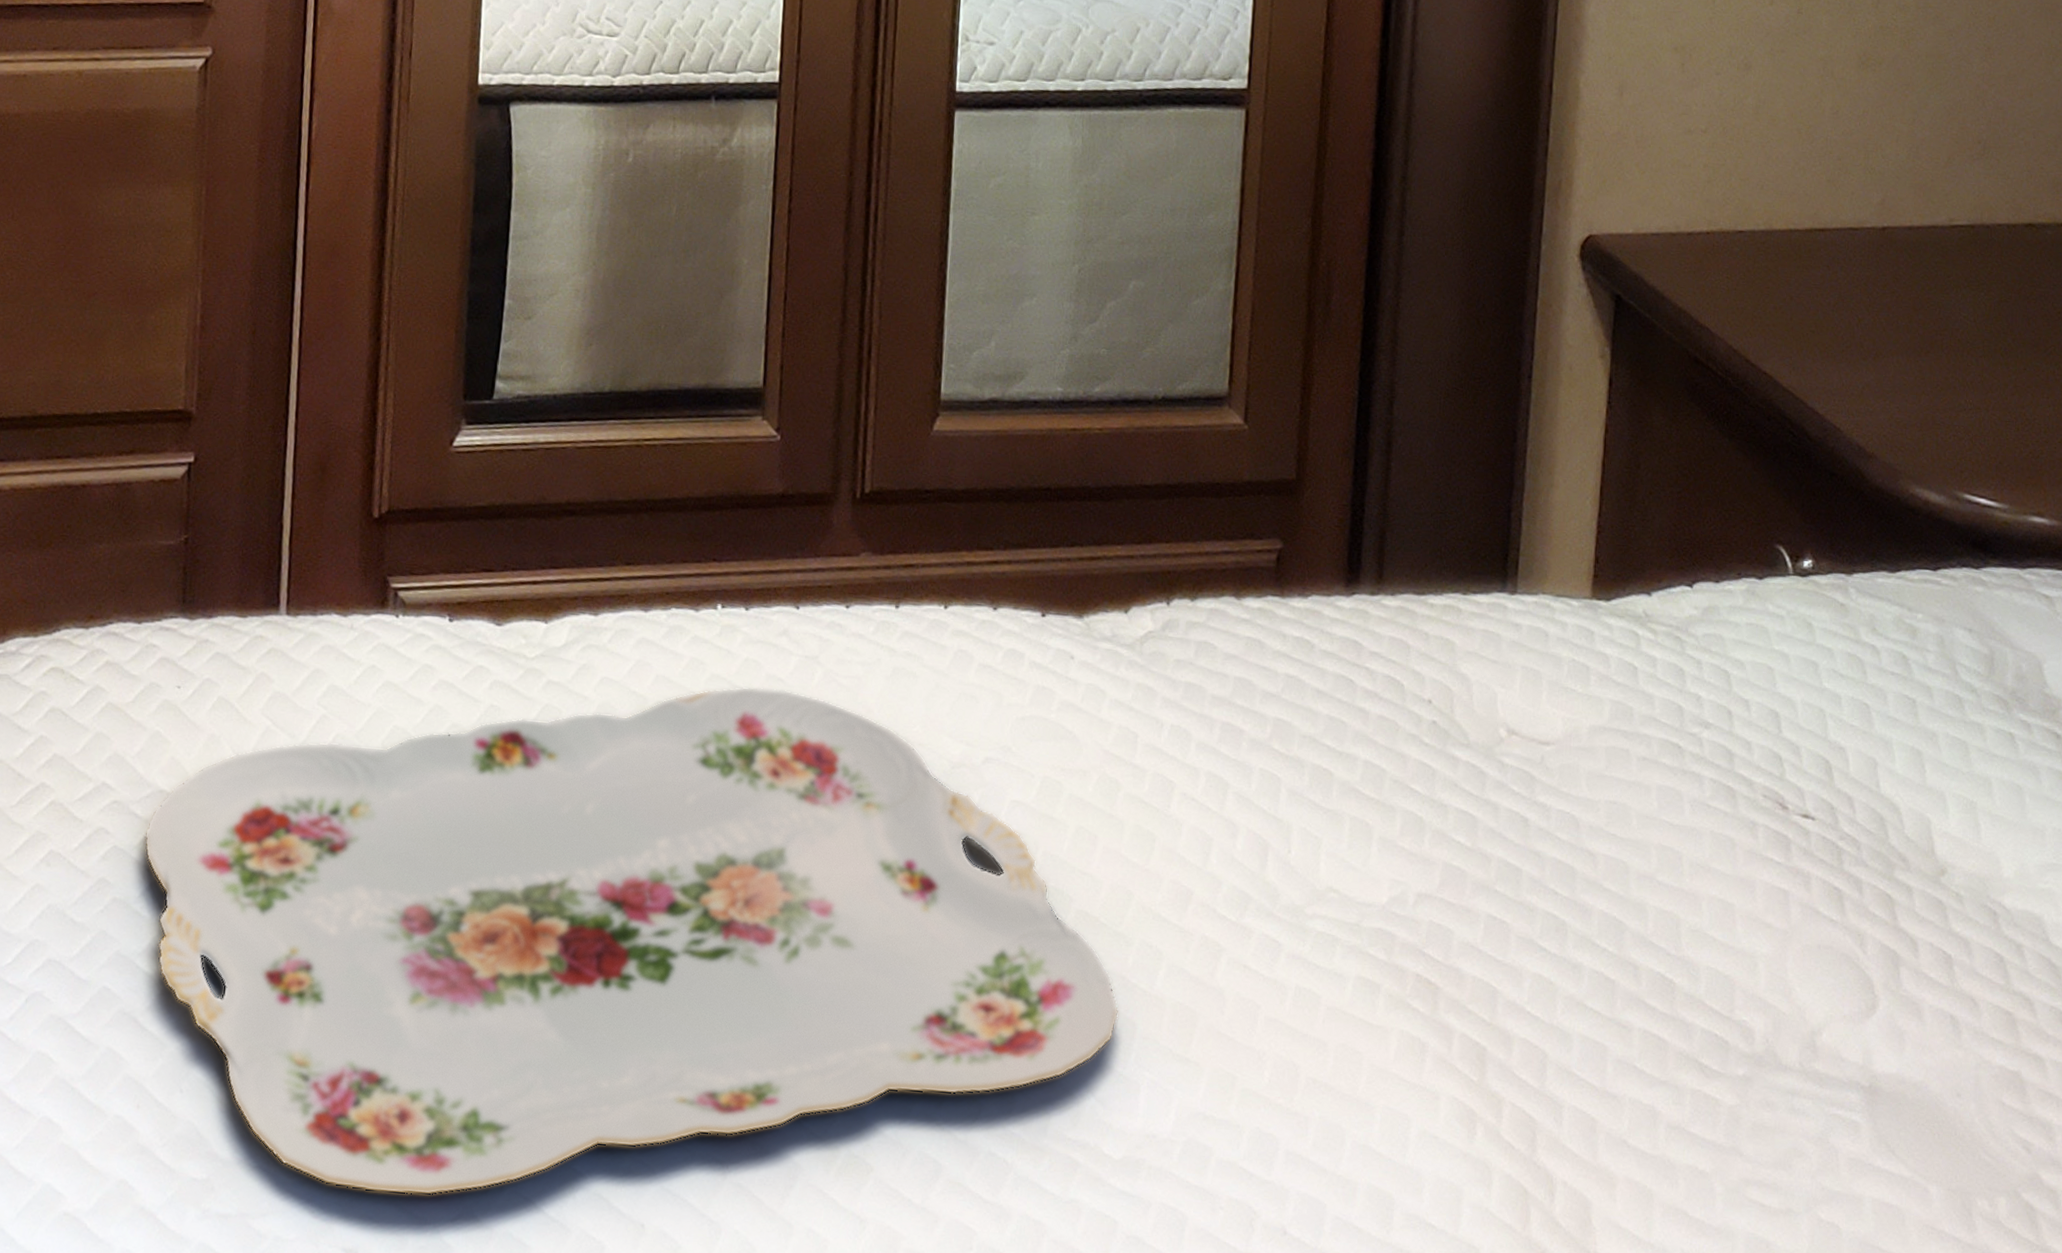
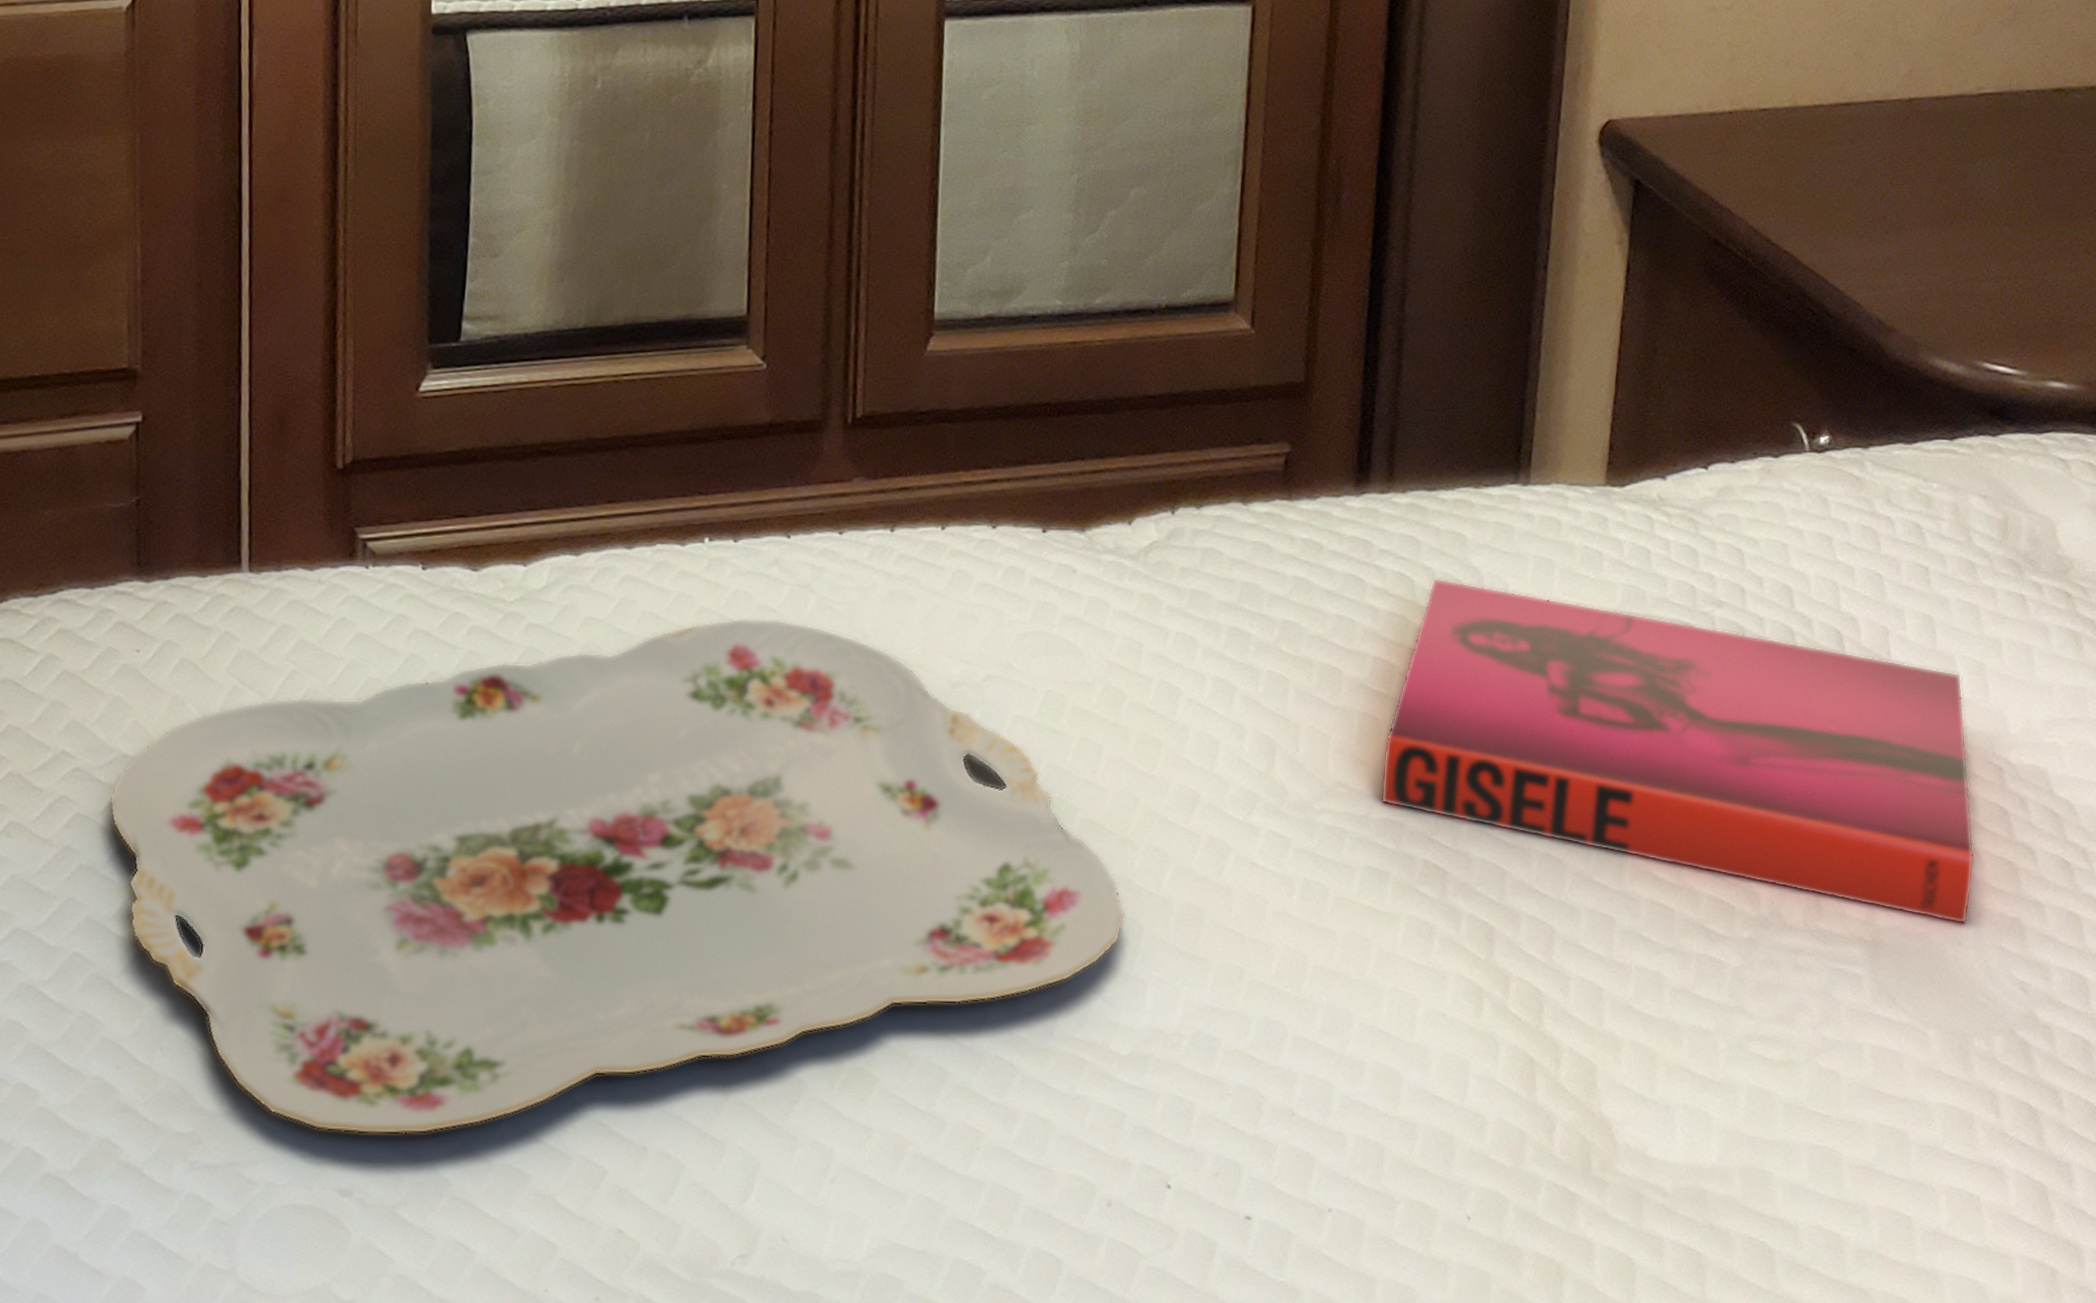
hardback book: none [1371,683,1972,1076] -> present [1380,577,1975,925]

